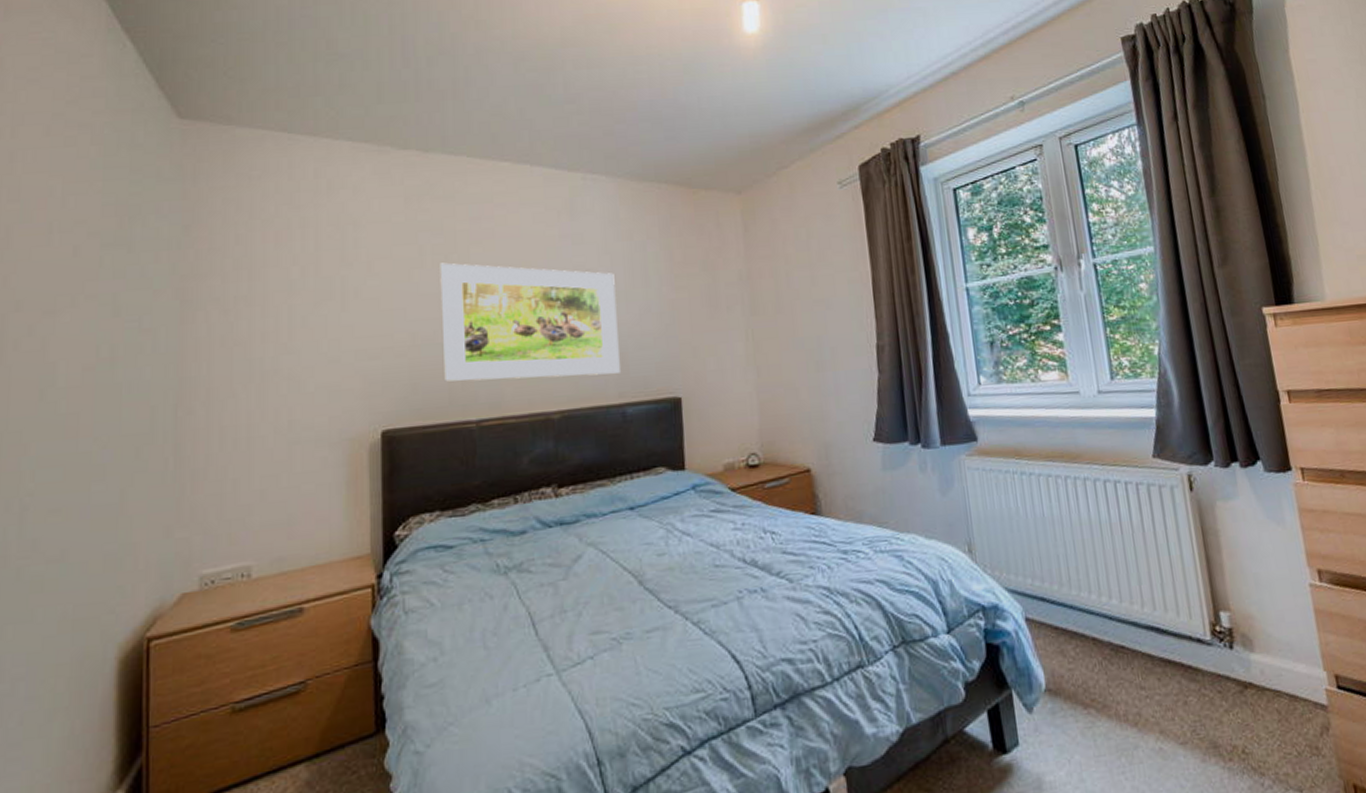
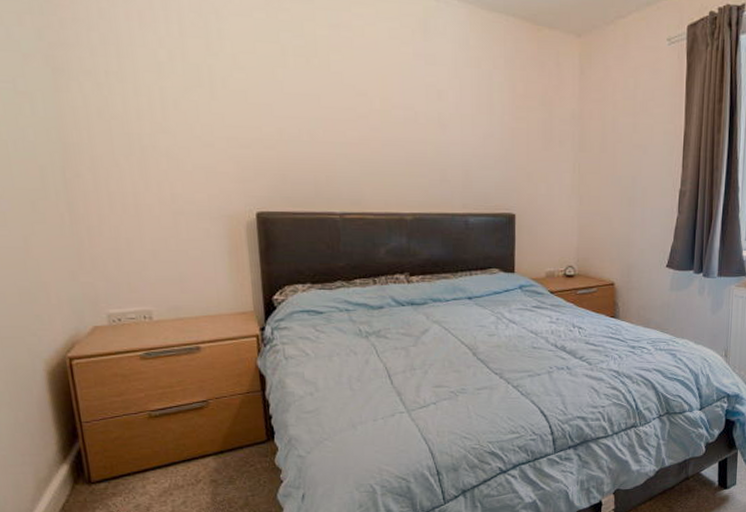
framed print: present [440,262,620,382] -> none [302,65,465,188]

